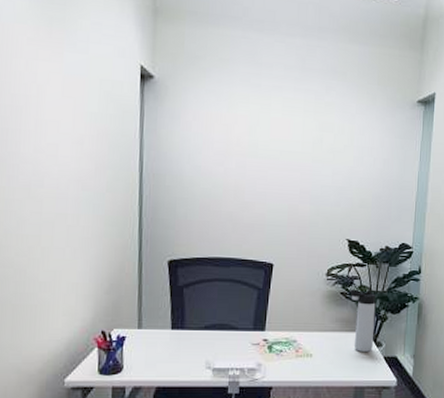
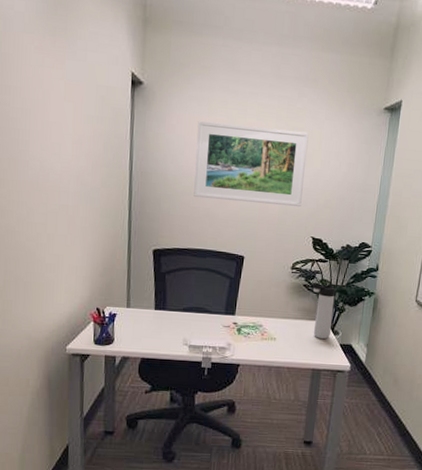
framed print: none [214,116,339,207] -> present [194,120,309,207]

